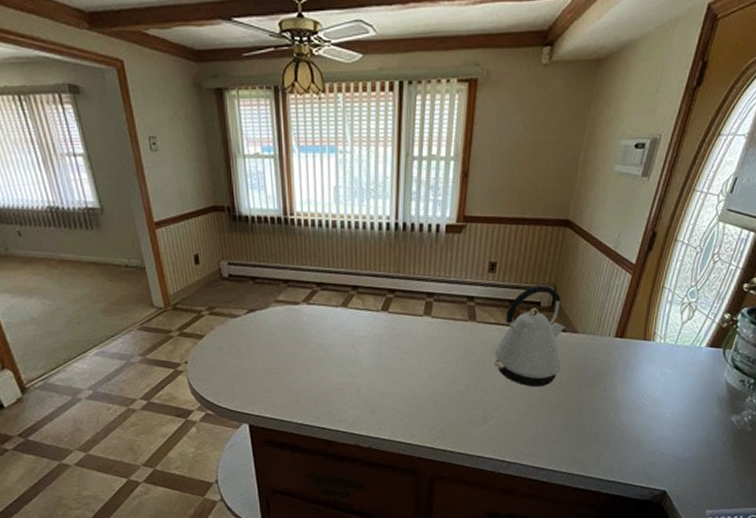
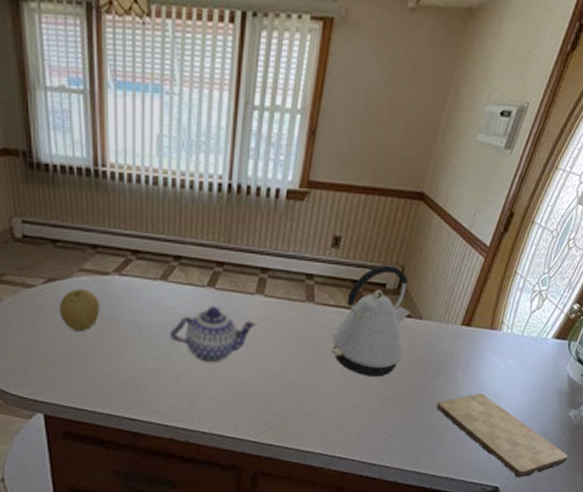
fruit: none [258,317,292,354] -> present [58,289,100,332]
teapot: none [351,327,427,378] -> present [170,305,258,363]
cutting board: none [598,400,736,482] -> present [437,393,569,478]

